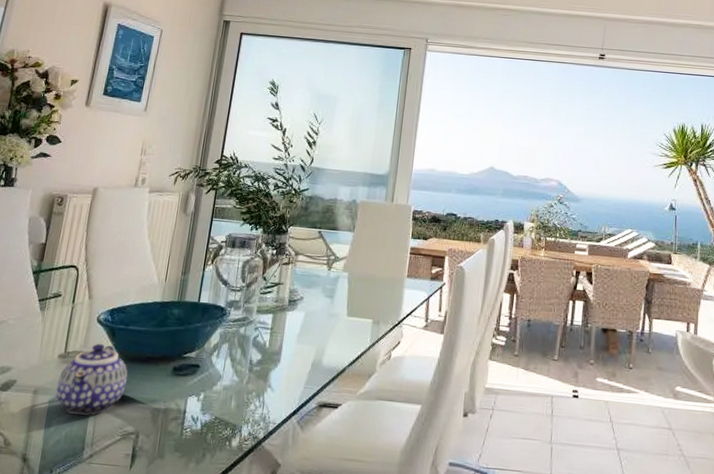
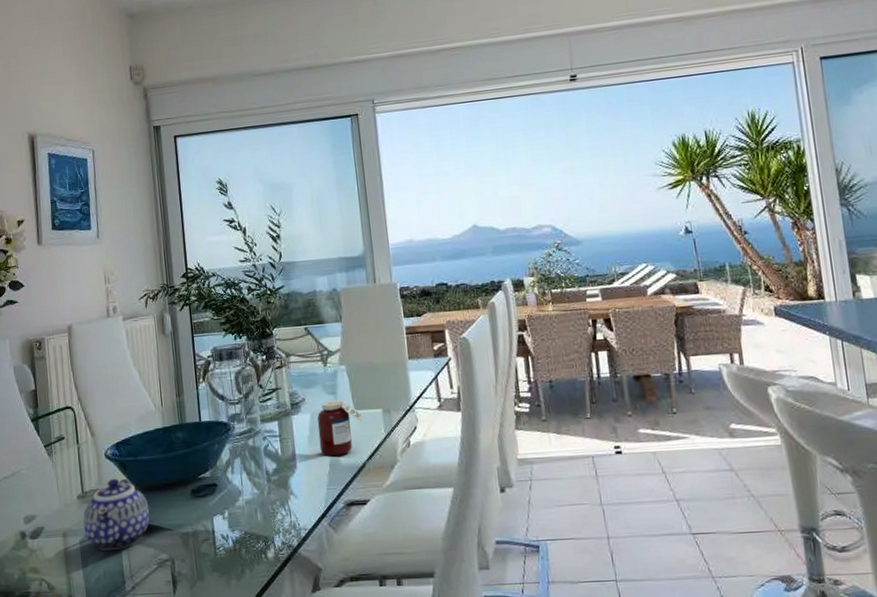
jar: none [306,303,355,358] -> present [317,400,364,457]

